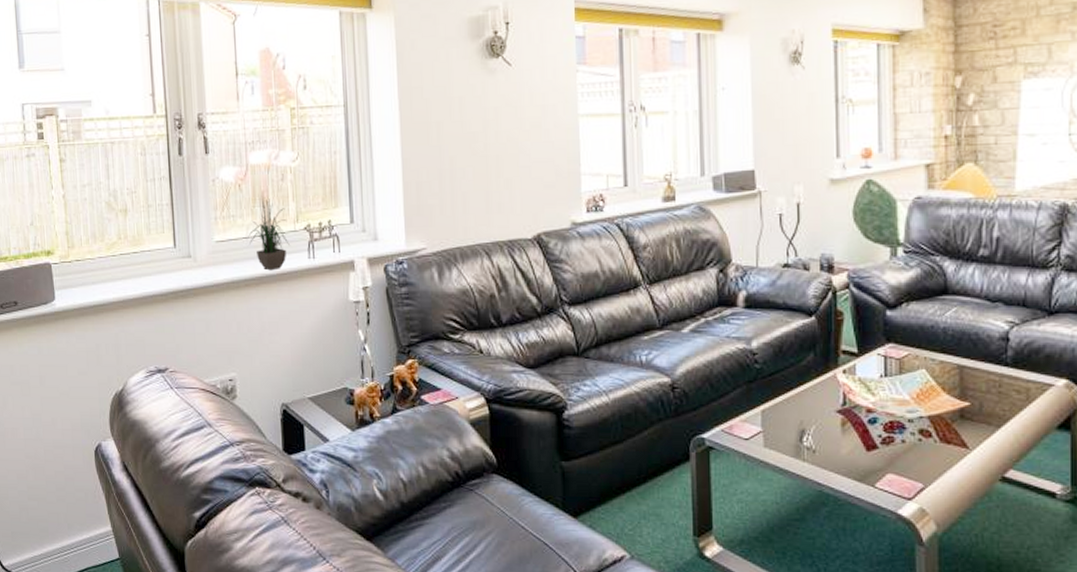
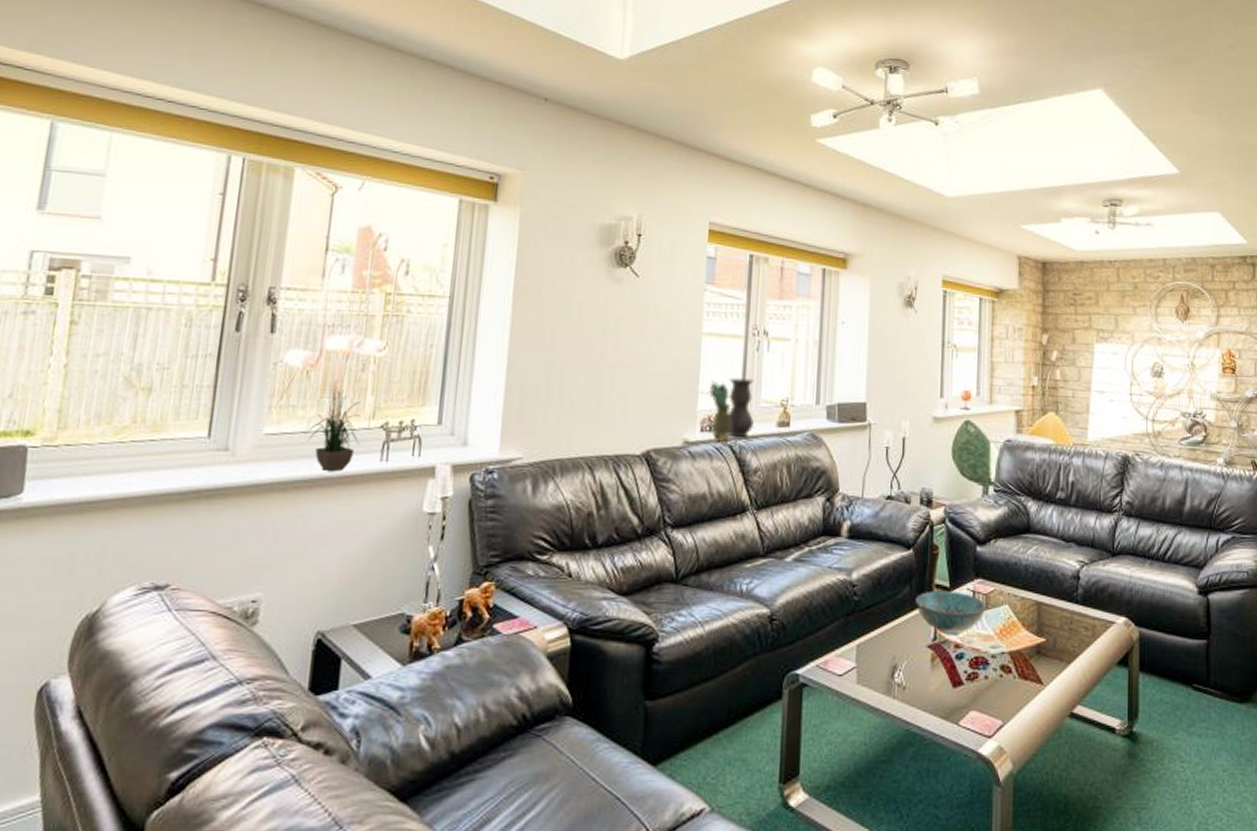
vase: none [591,160,617,221] -> present [709,379,732,442]
vase: none [609,156,640,216] -> present [728,377,755,438]
decorative bowl: none [820,357,899,400] -> present [914,590,986,635]

